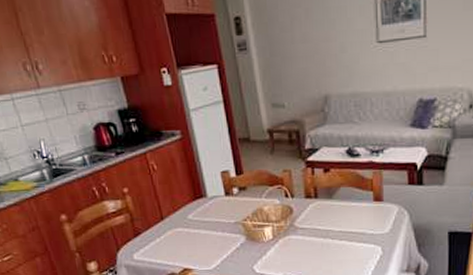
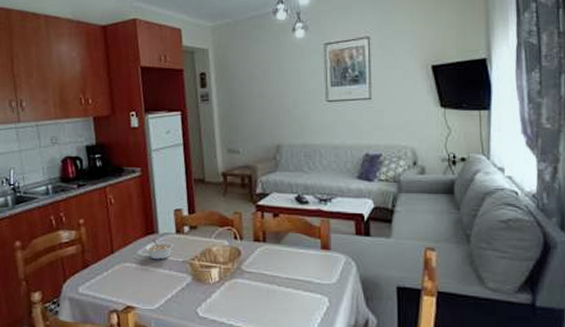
legume: none [195,203,224,223] -> present [145,239,173,260]

